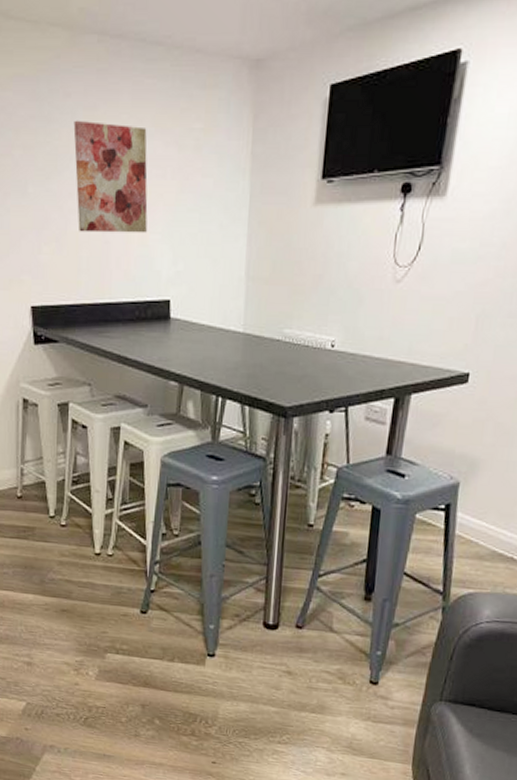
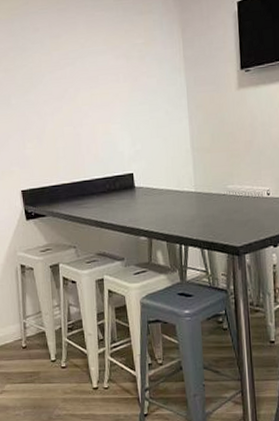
wall art: present [73,120,148,233] -> none [43,46,109,129]

